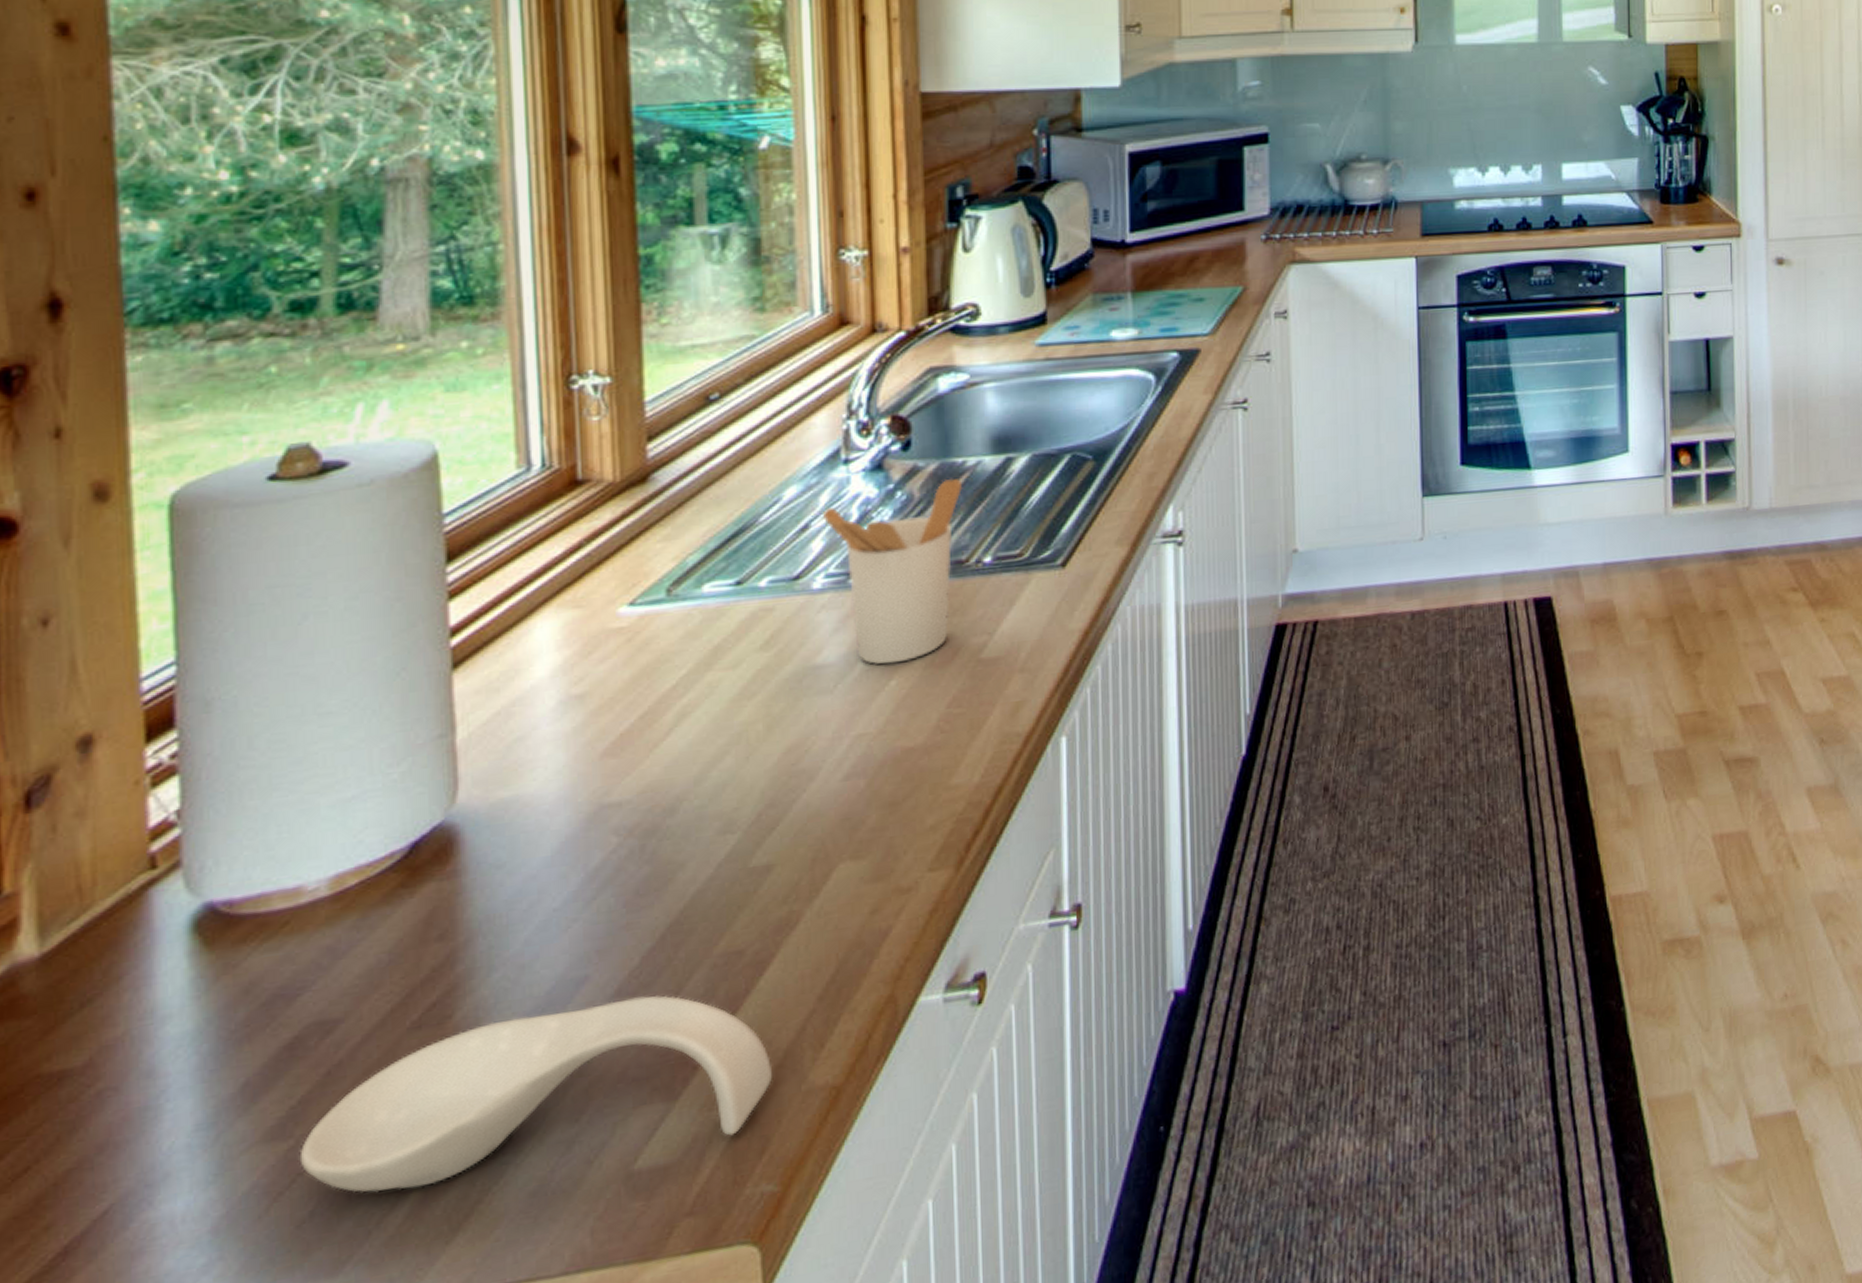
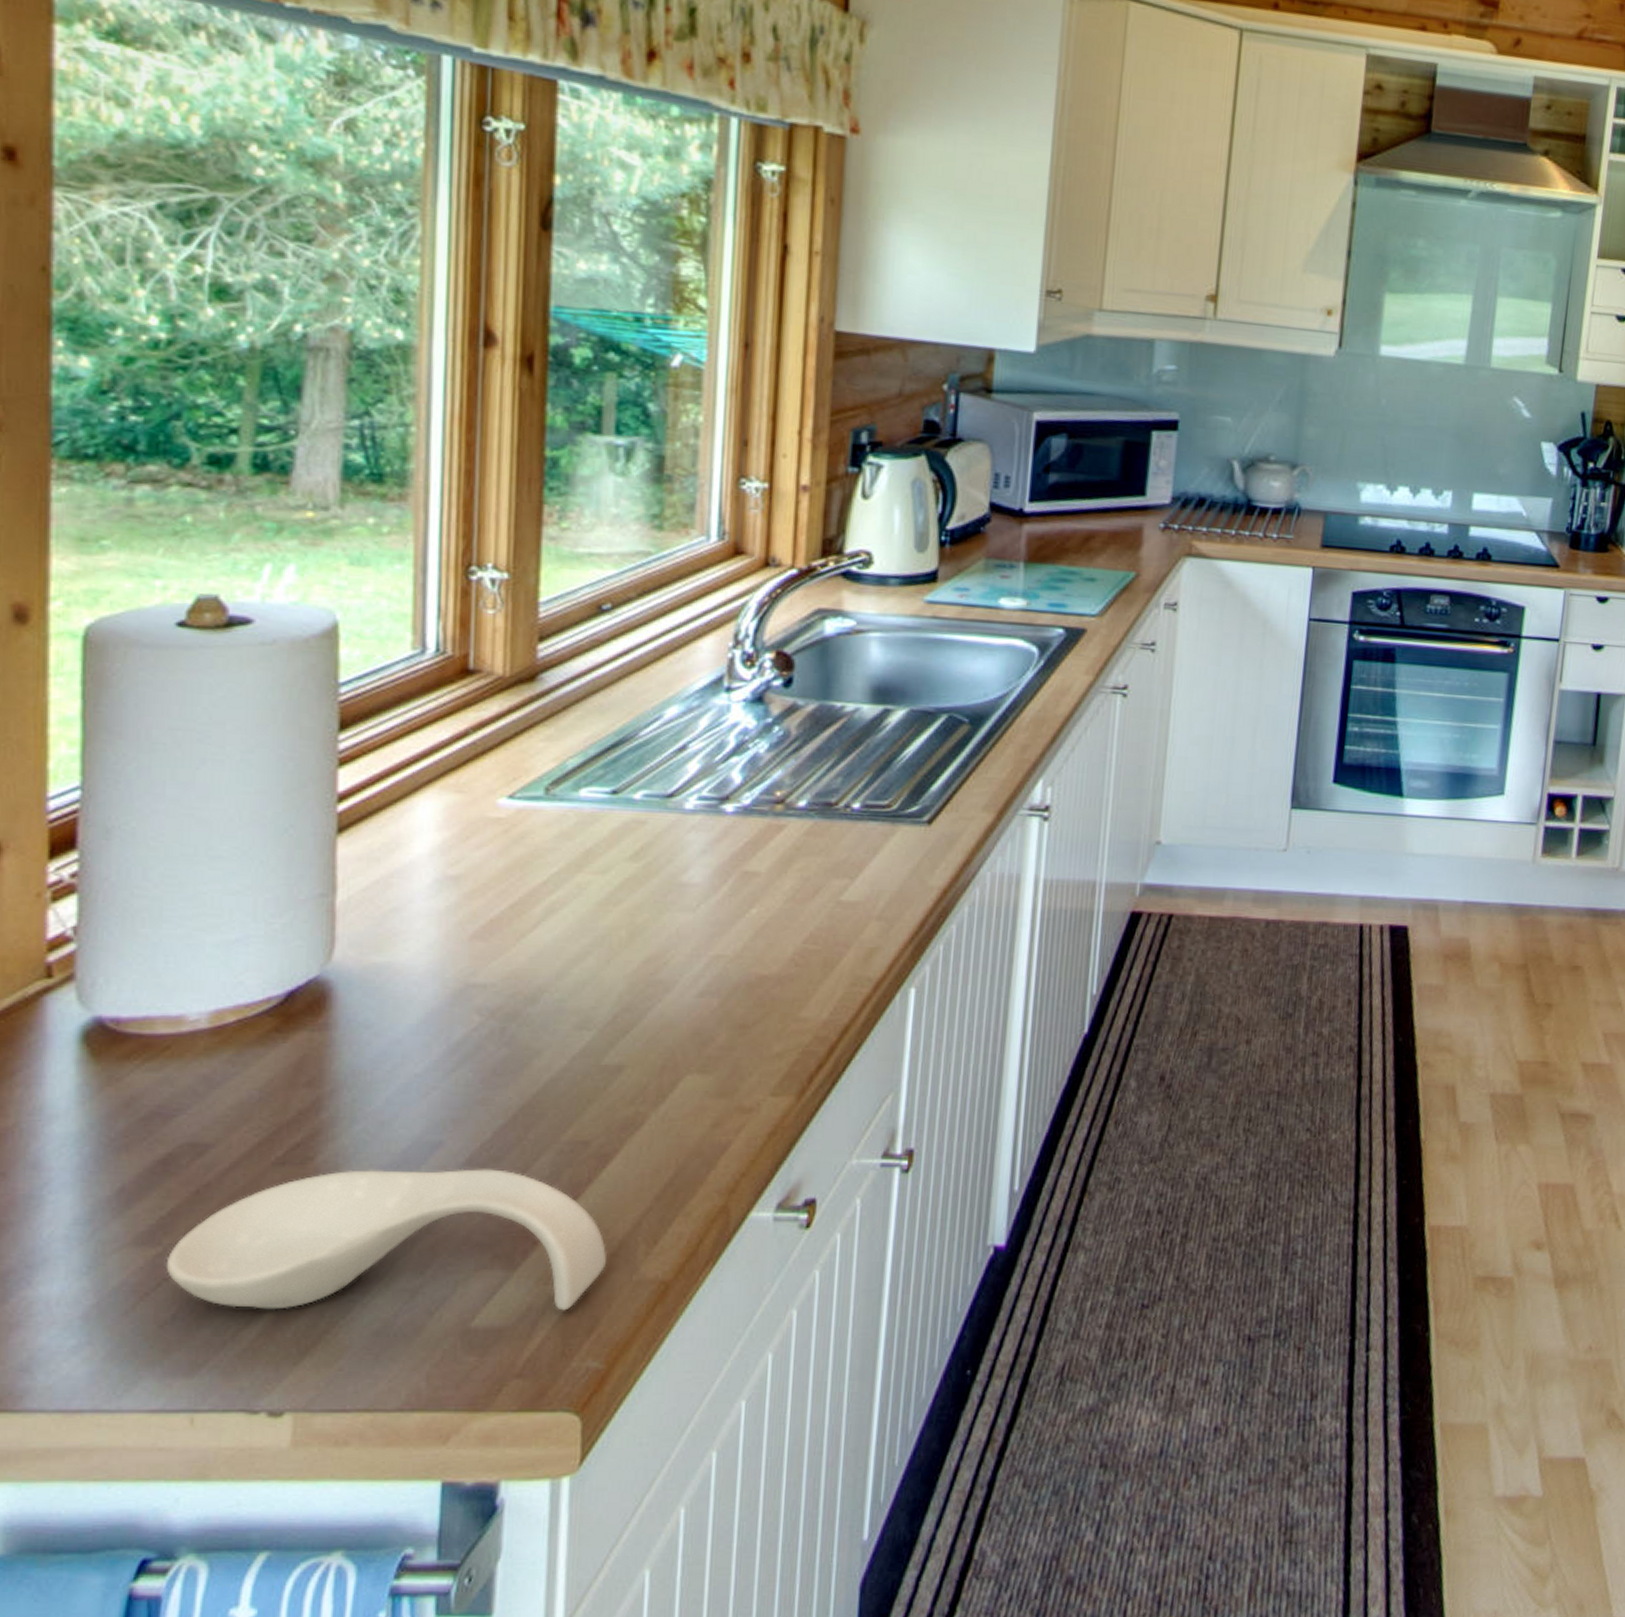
utensil holder: present [823,479,963,665] -> none [701,722,839,893]

